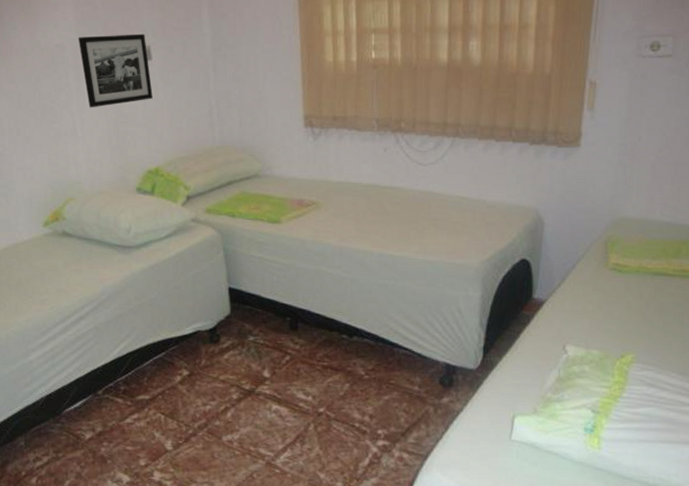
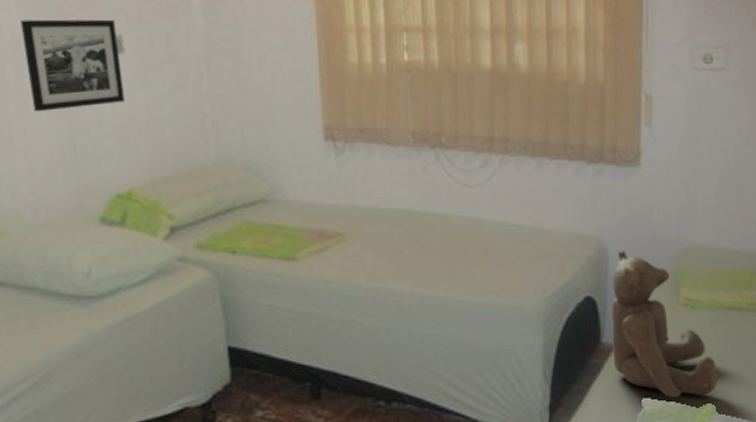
teddy bear: none [542,219,640,347] -> present [612,249,718,398]

